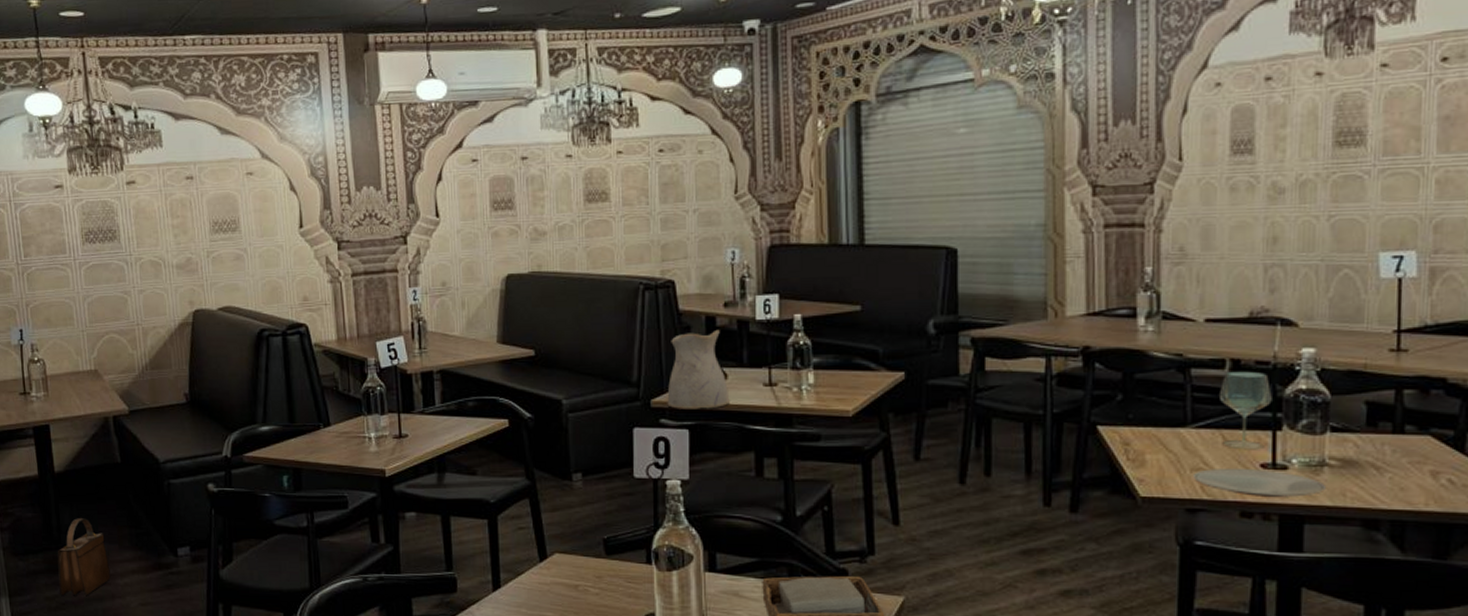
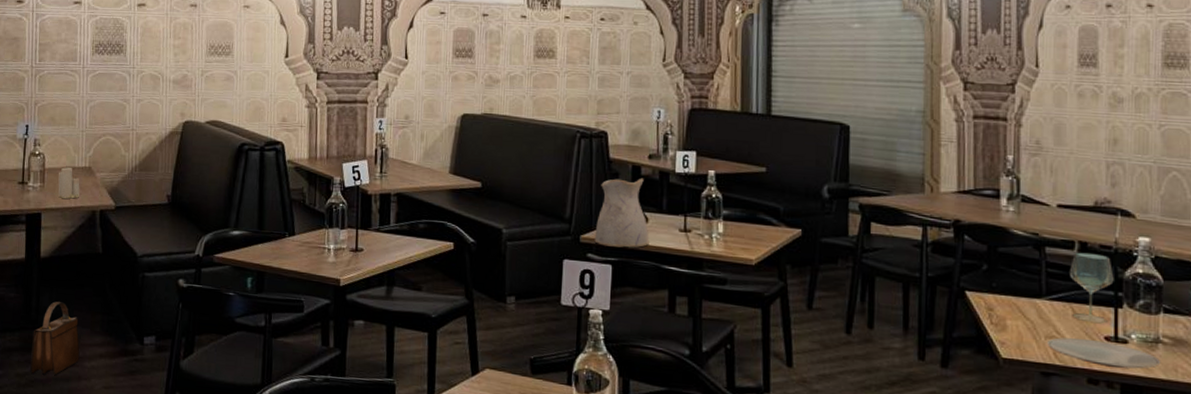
candle: none [61,370,88,408] -> present [58,165,80,200]

